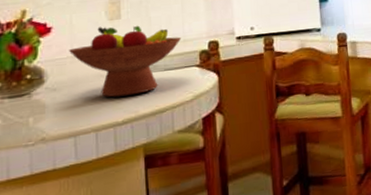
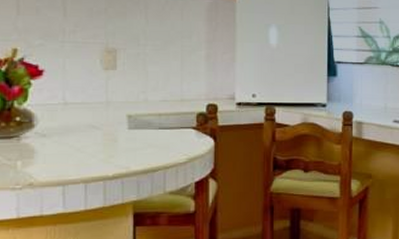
fruit bowl: present [69,25,182,98] -> none [61,75,179,150]

